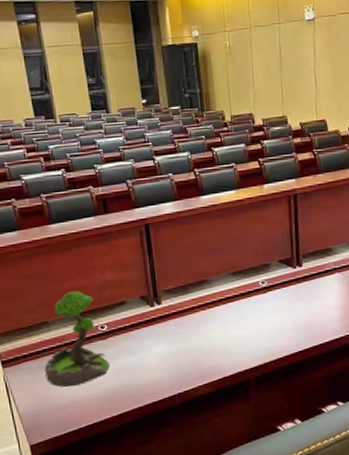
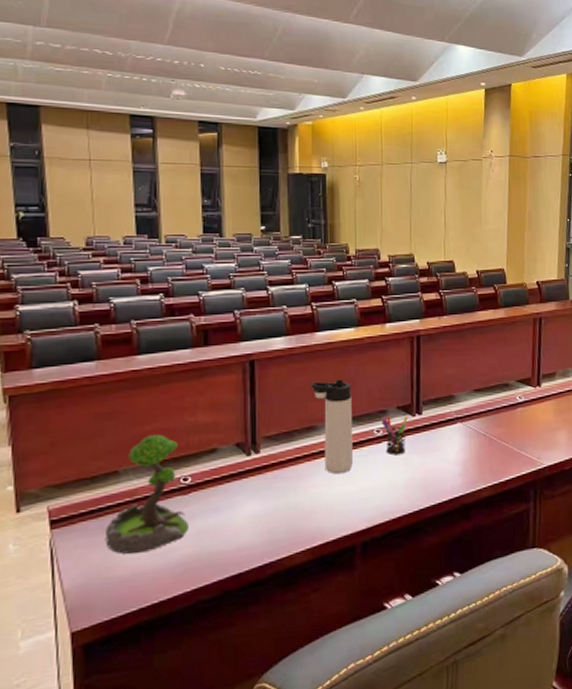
thermos bottle: none [200,237,243,321] -> present [310,379,354,475]
pen holder: none [265,268,289,304] -> present [381,416,408,456]

